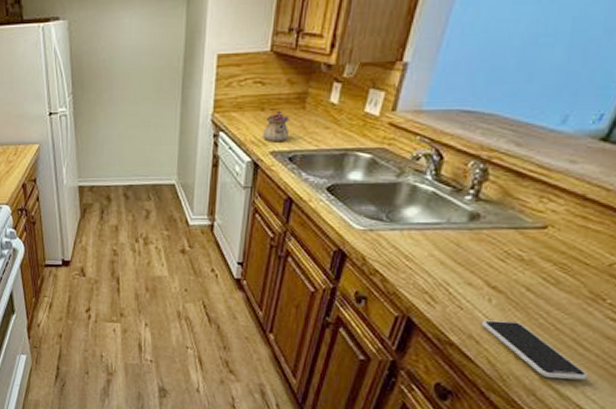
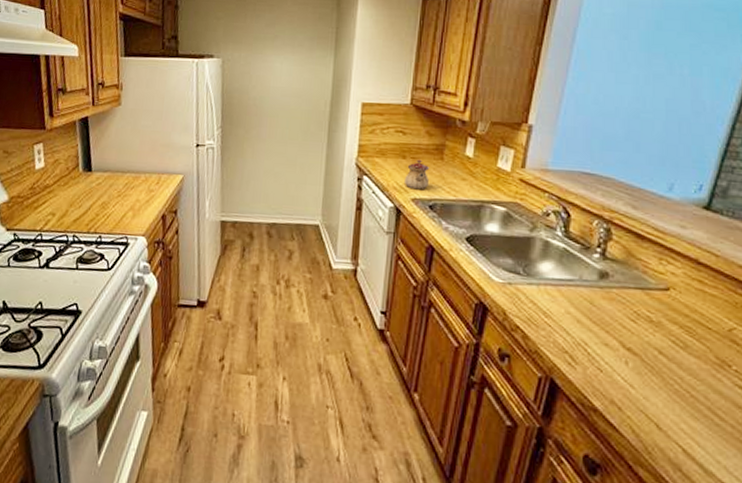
smartphone: present [481,320,588,380] -> none [621,384,728,454]

